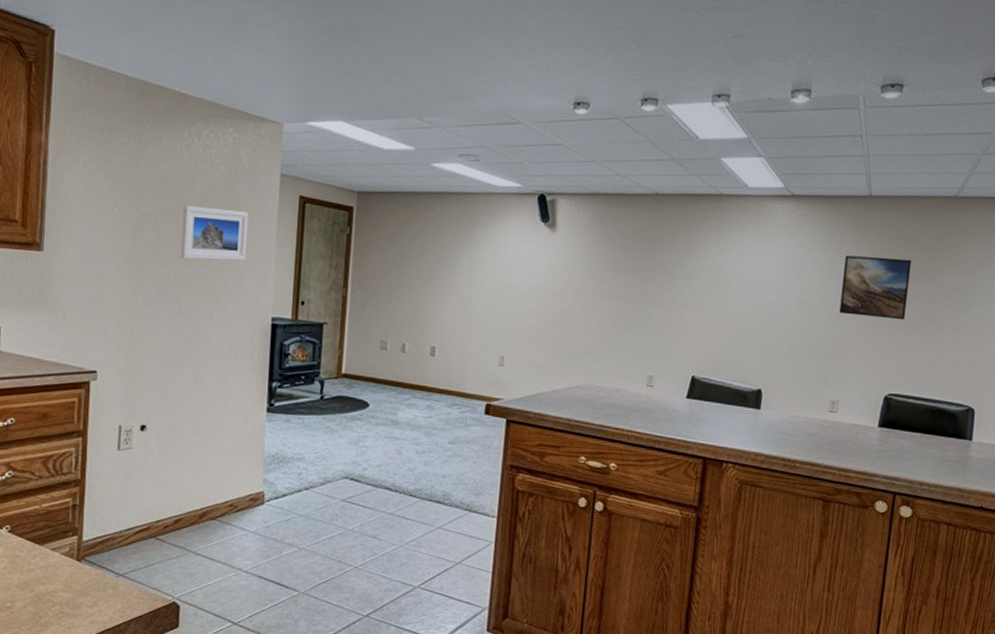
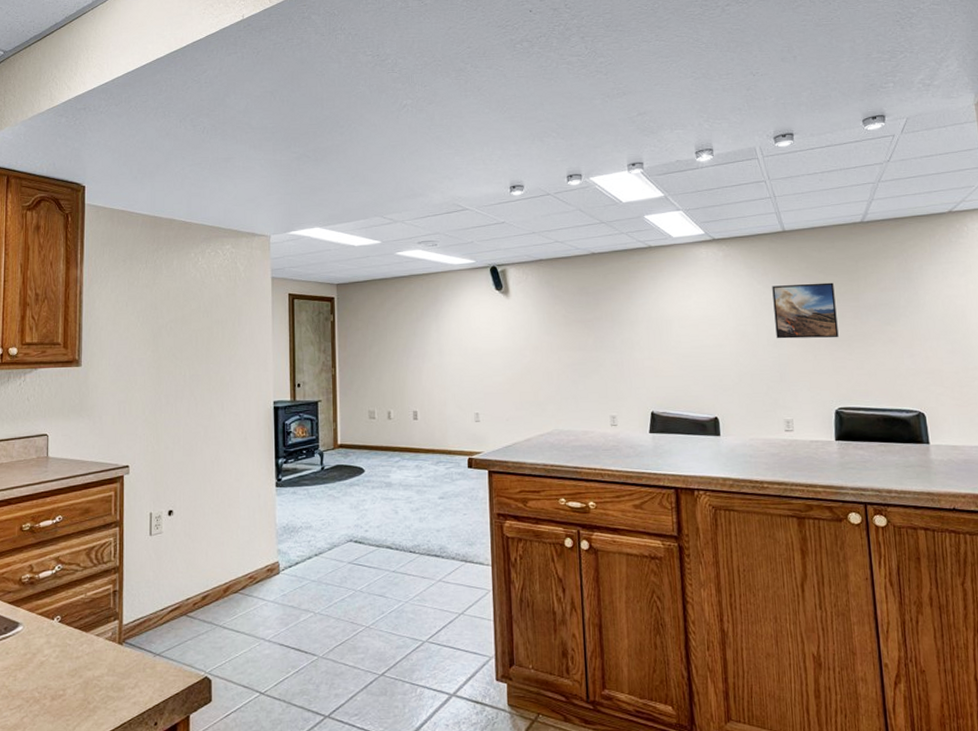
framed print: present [180,205,248,261] -> none [193,312,248,359]

